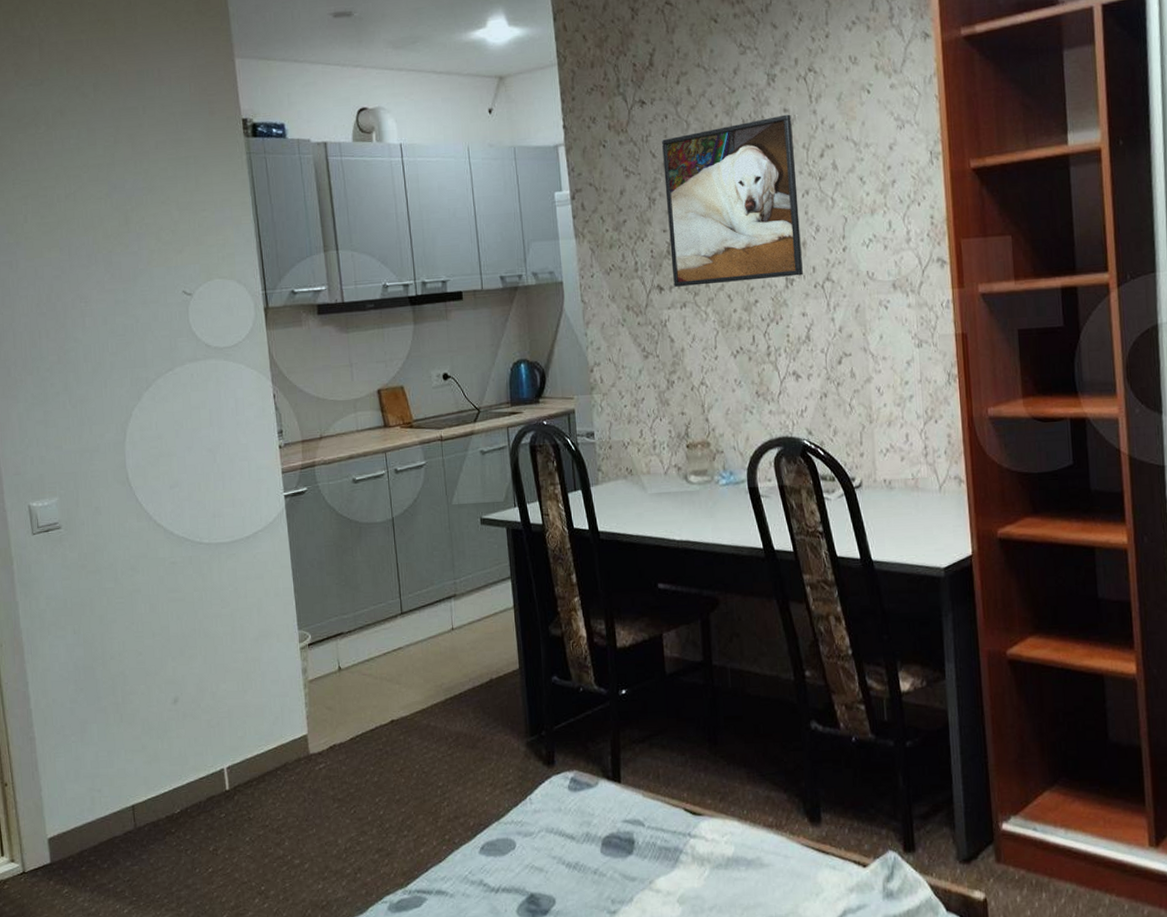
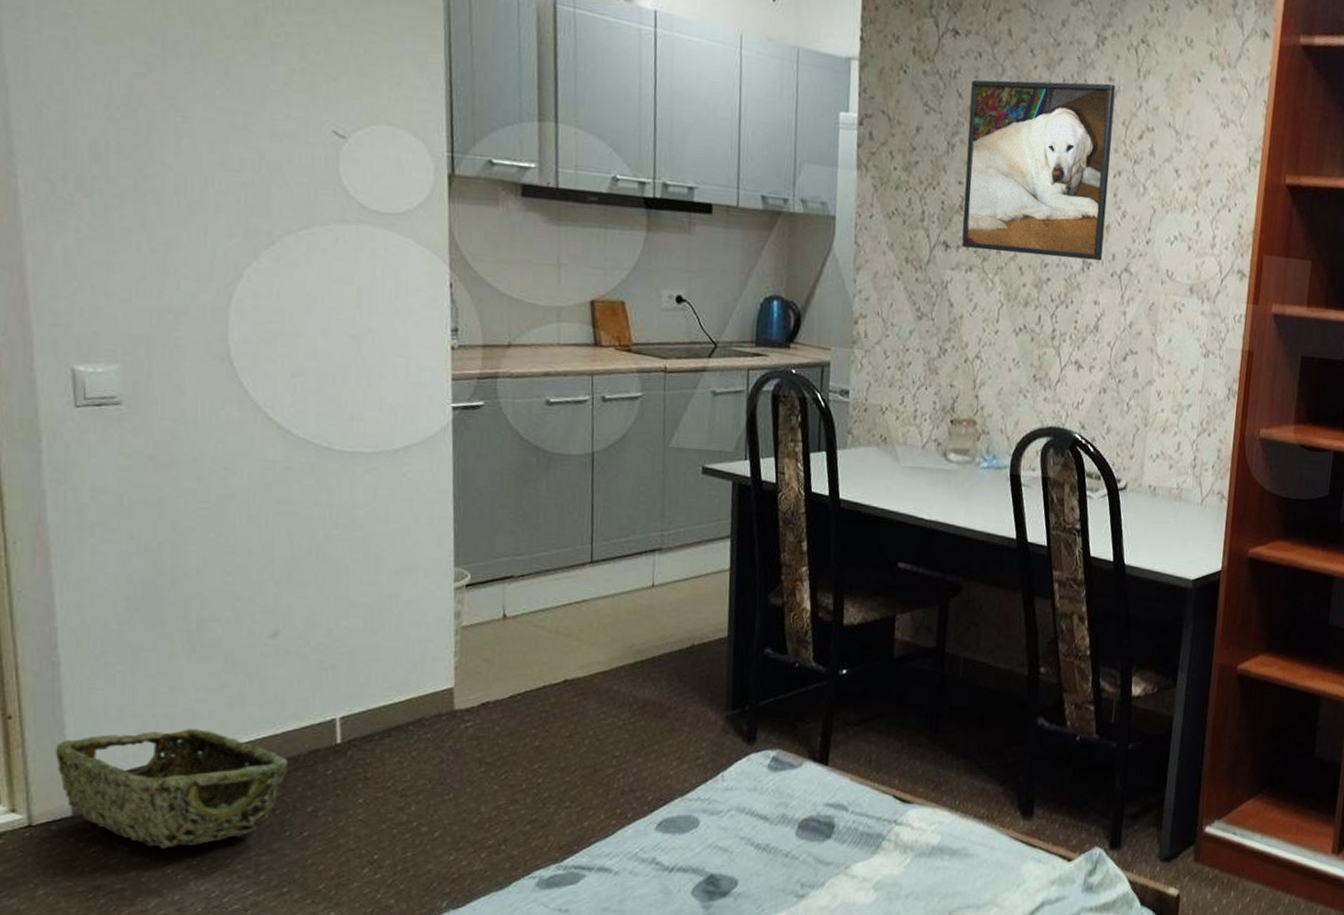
woven basket: none [36,785,193,888] -> present [55,729,288,849]

